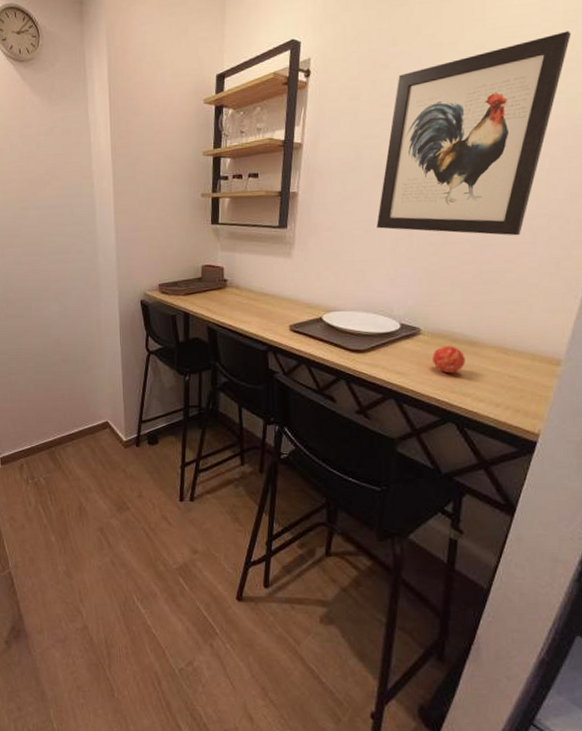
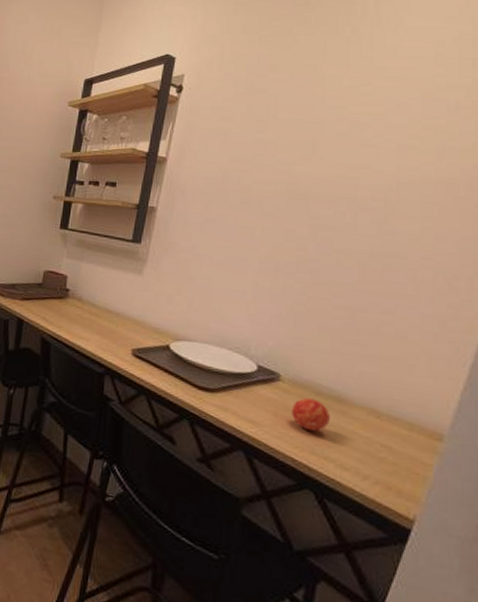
wall art: present [376,30,571,236] -> none [239,78,467,286]

